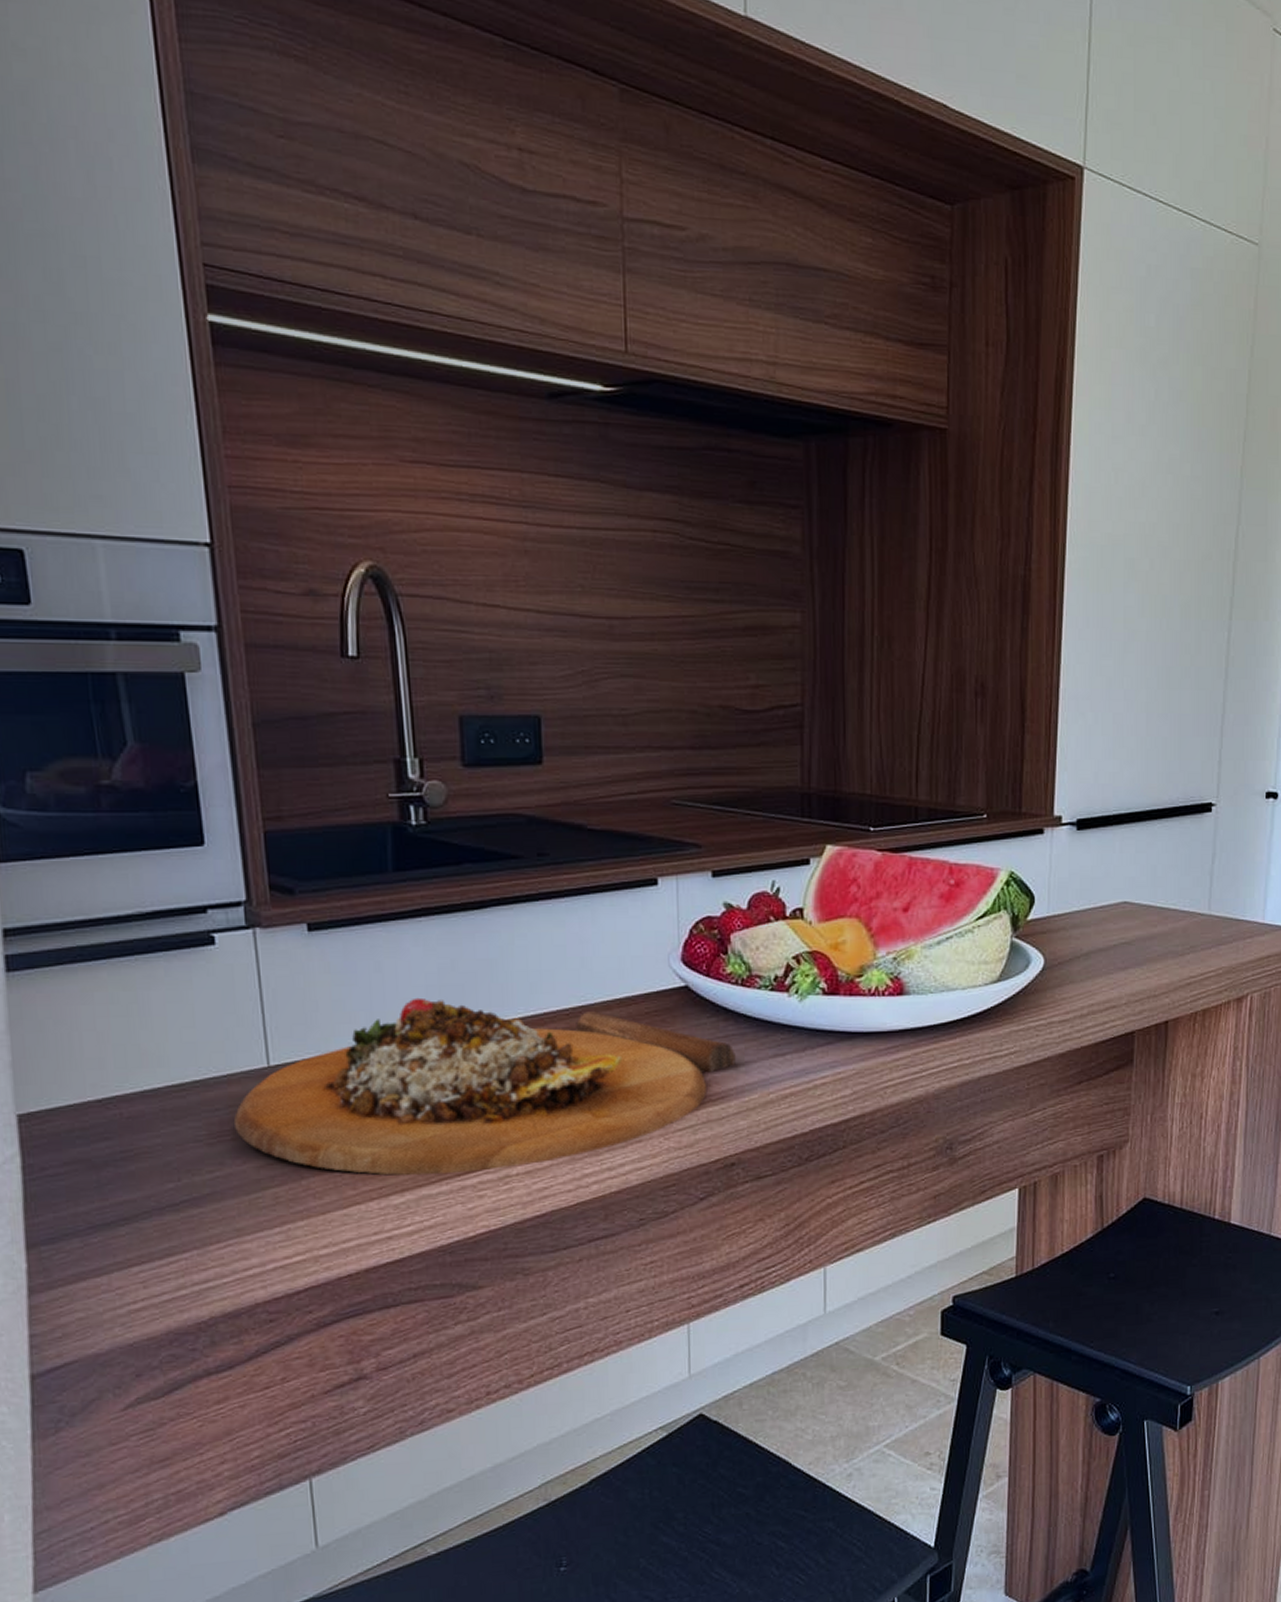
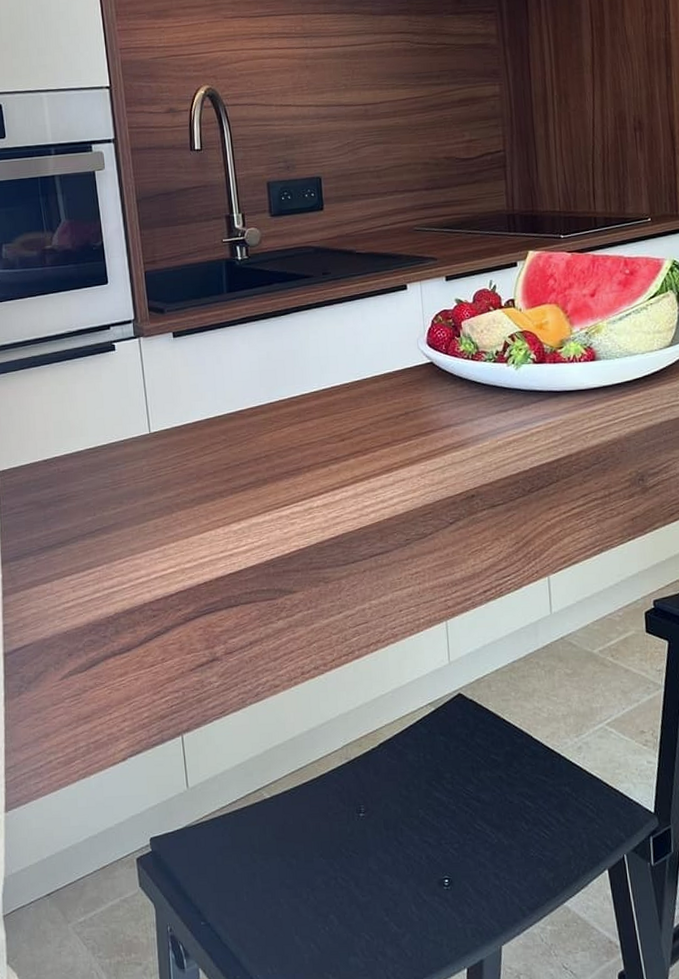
cutting board: present [233,997,736,1176] -> none [128,380,471,509]

